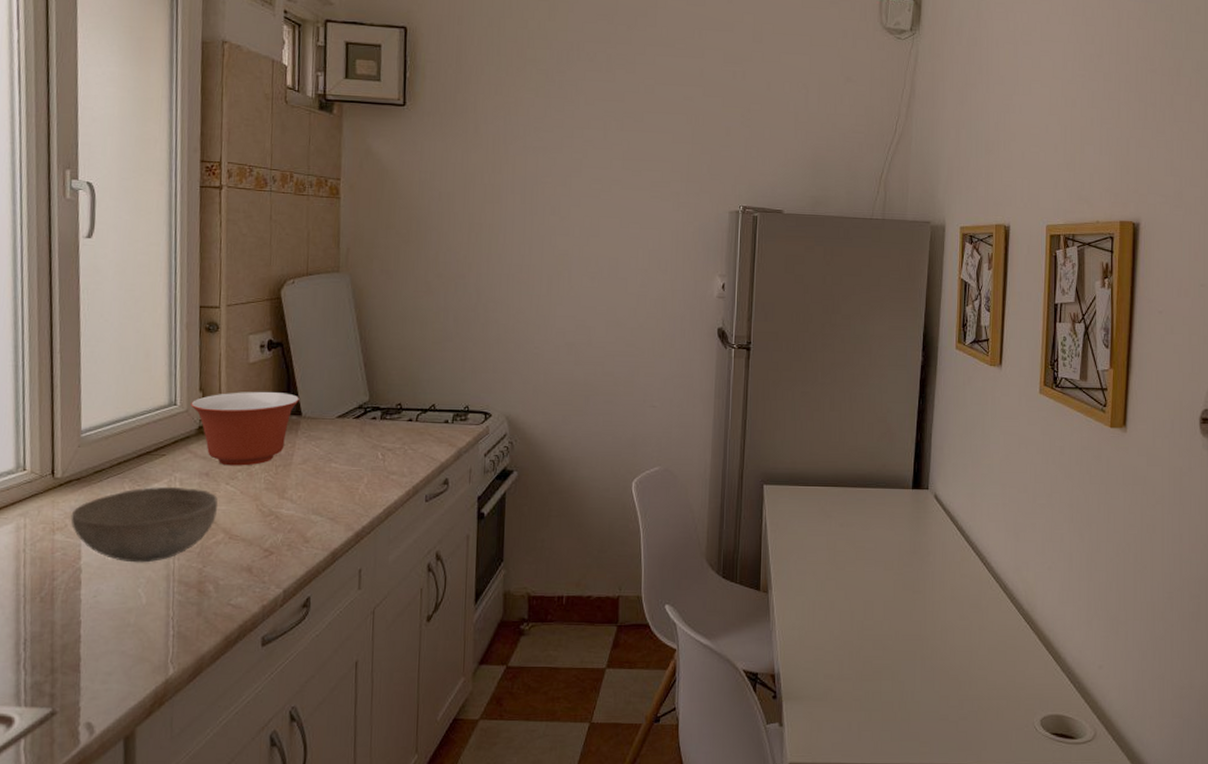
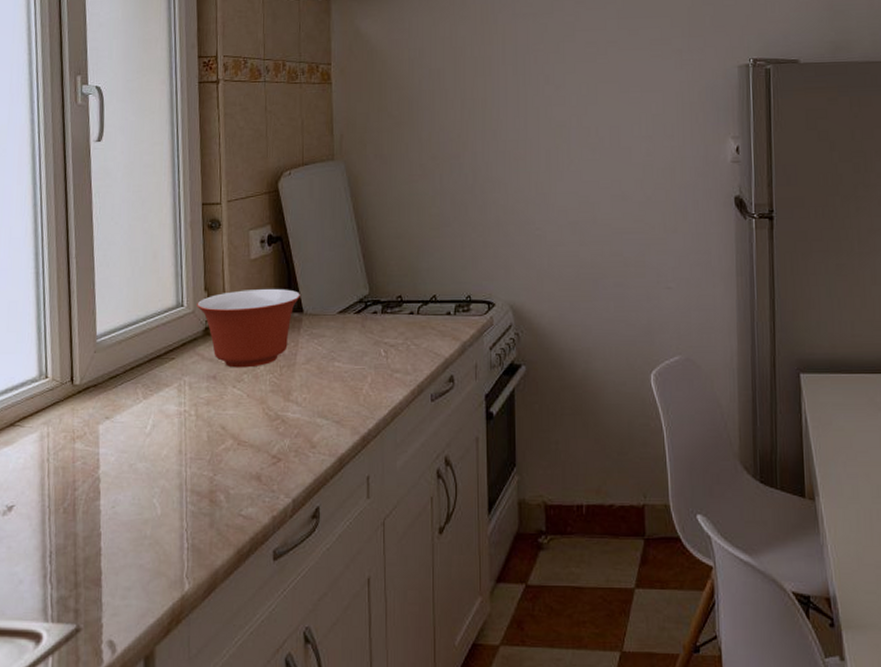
bowl: present [70,487,218,563] -> none [89,392,225,472]

